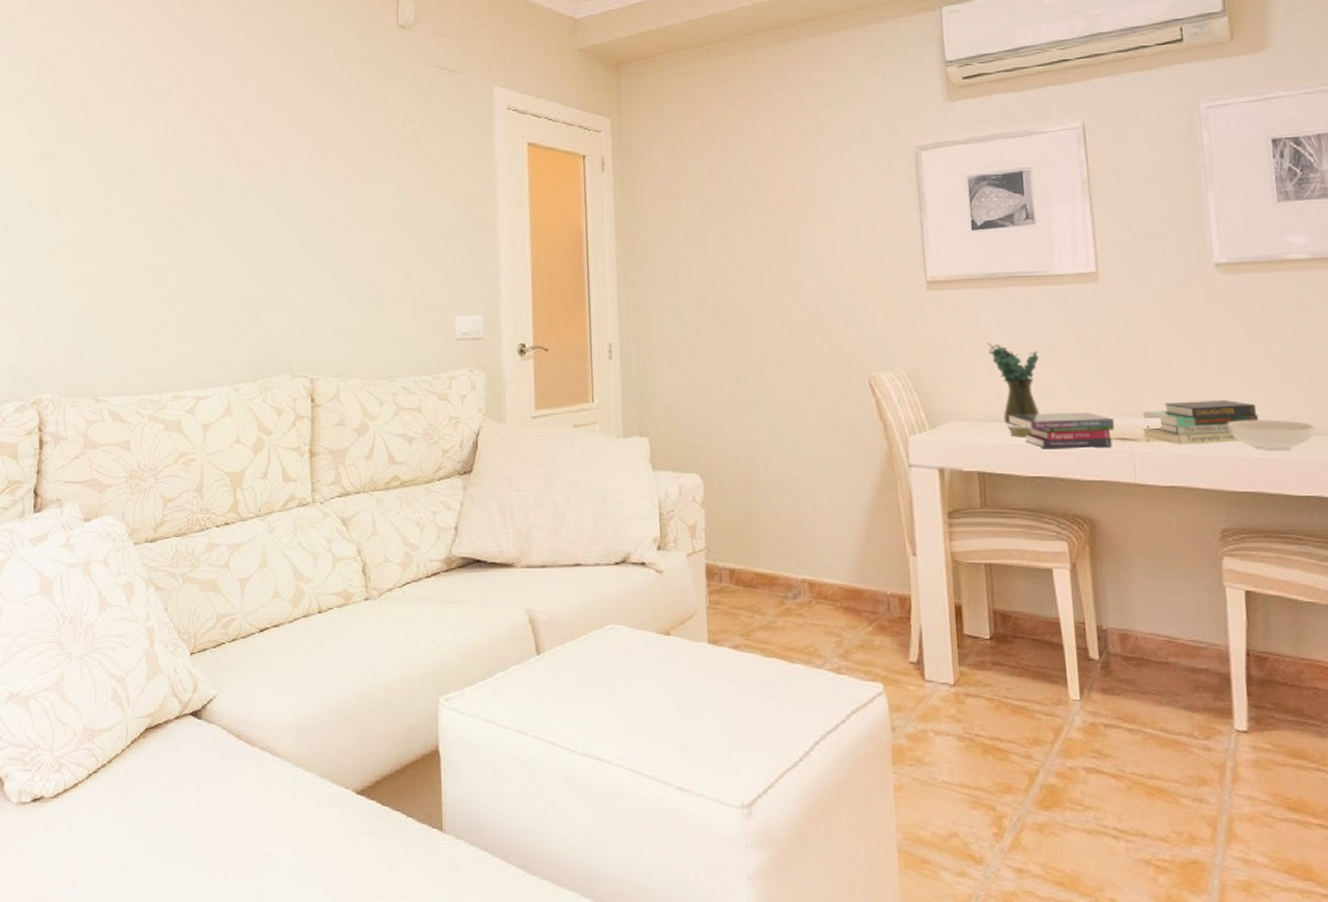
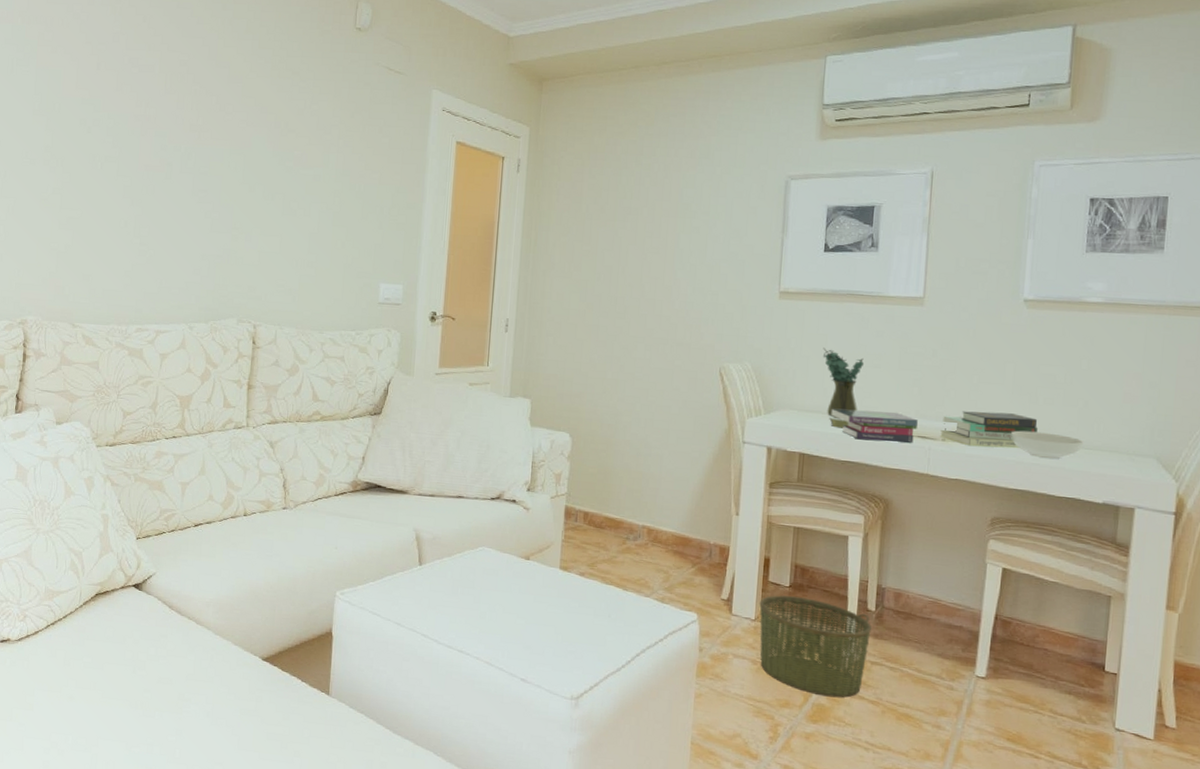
basket: none [957,651,1099,775] -> present [759,595,872,698]

